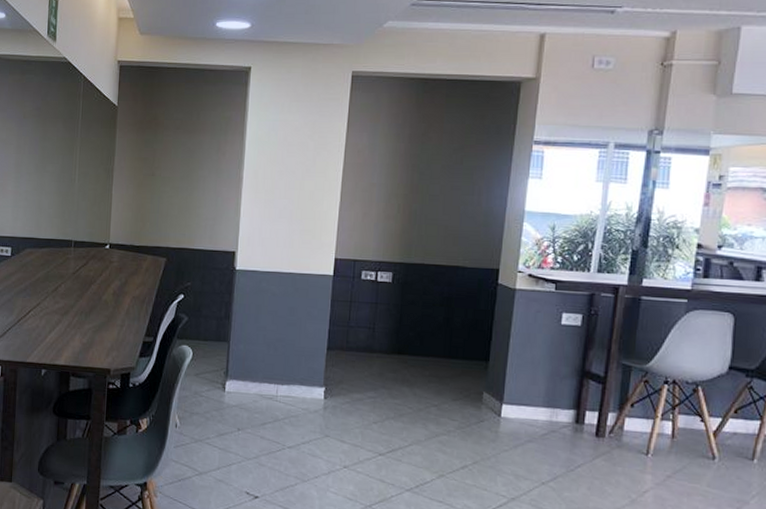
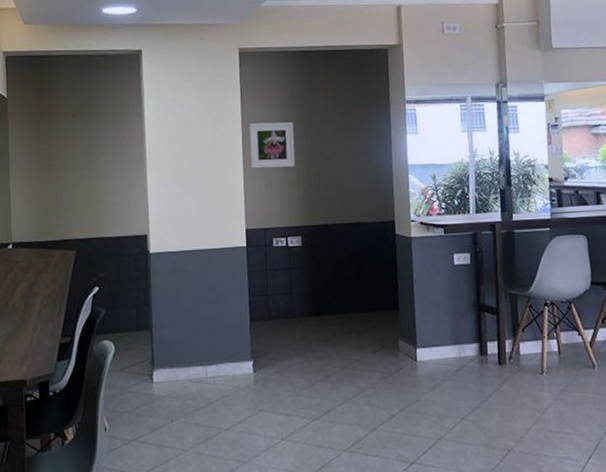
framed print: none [348,151,401,201] -> present [249,122,295,169]

